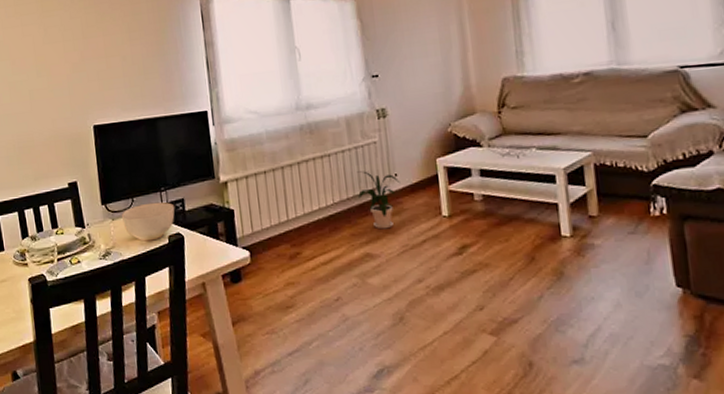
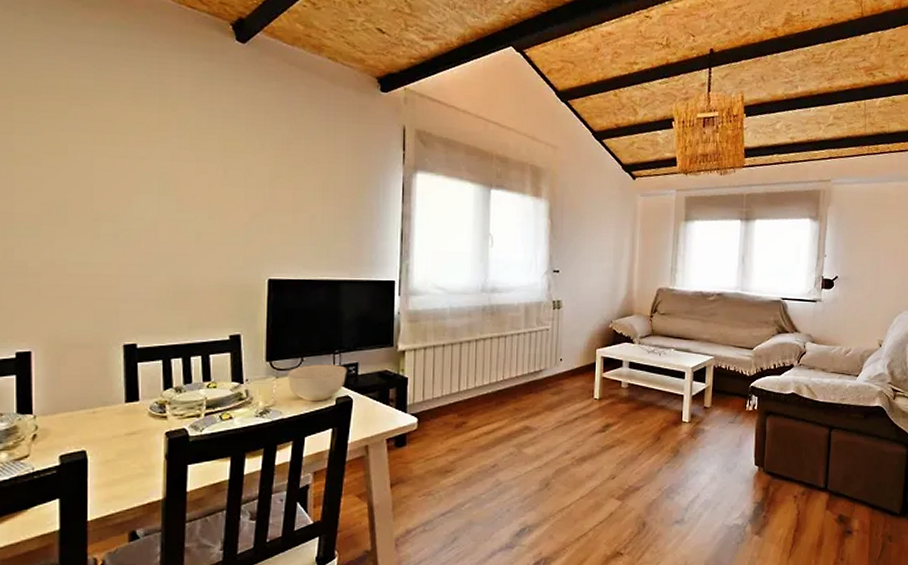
house plant: present [357,171,401,230] -> none [526,353,564,406]

